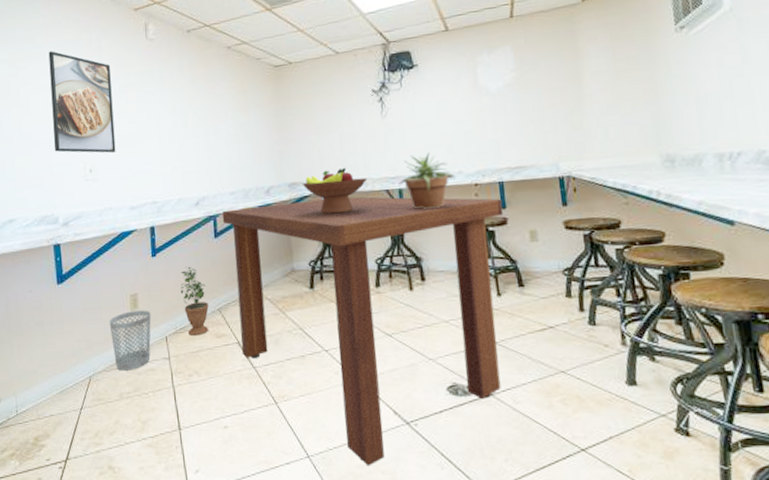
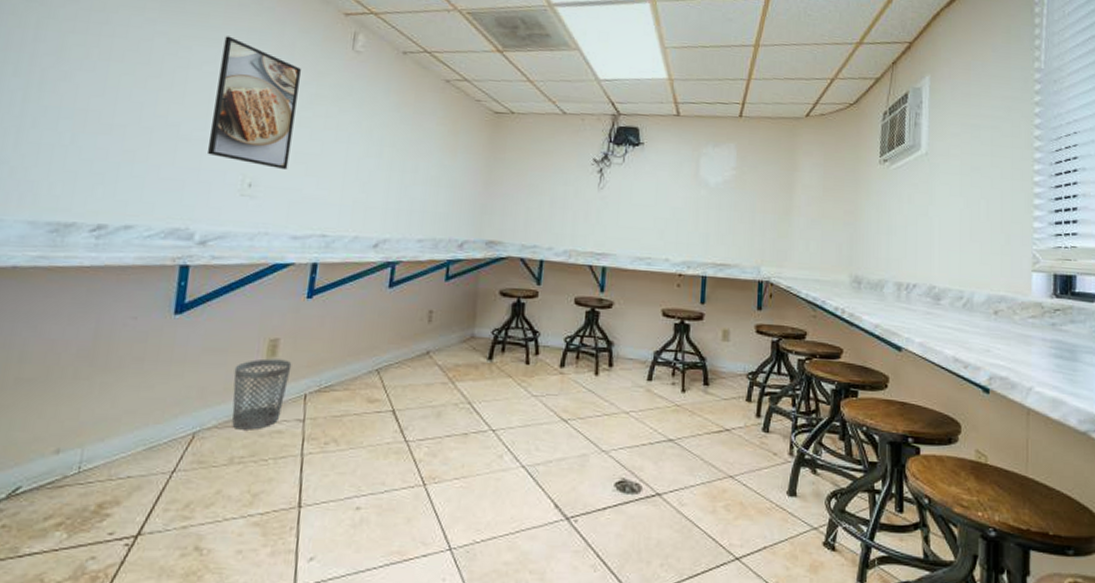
potted plant: present [180,266,209,336] -> none [334,315,367,397]
dining table: present [221,196,504,466] -> none [395,258,702,564]
fruit bowl: present [302,167,368,215] -> none [500,233,572,283]
potted plant: present [398,153,457,209] -> none [602,233,662,293]

